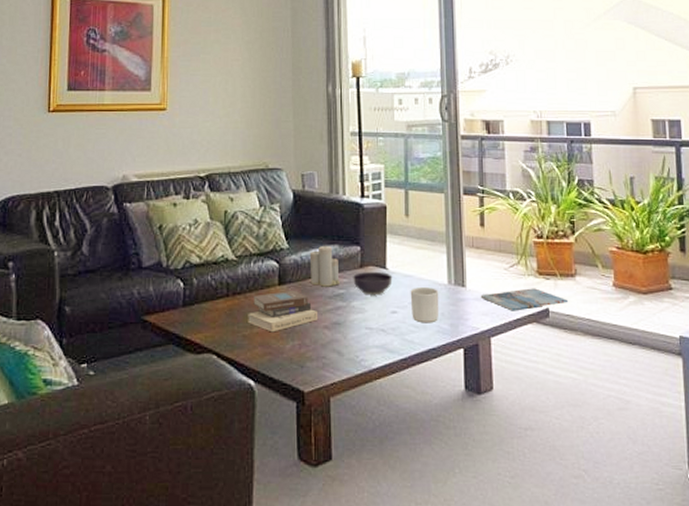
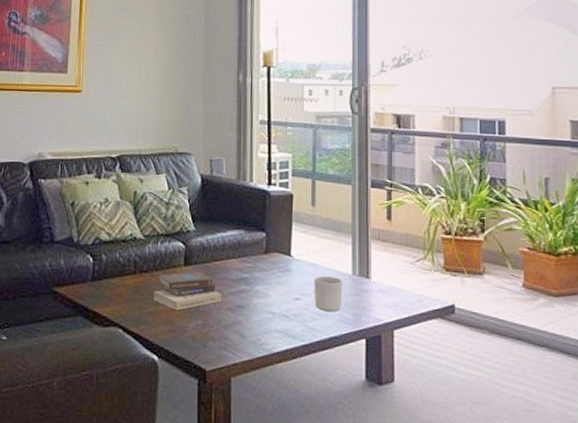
candle: present [309,243,340,287] -> none [215,228,244,271]
bowl: present [353,272,393,294] -> none [257,258,297,281]
magazine: present [480,288,569,311] -> none [384,283,476,306]

